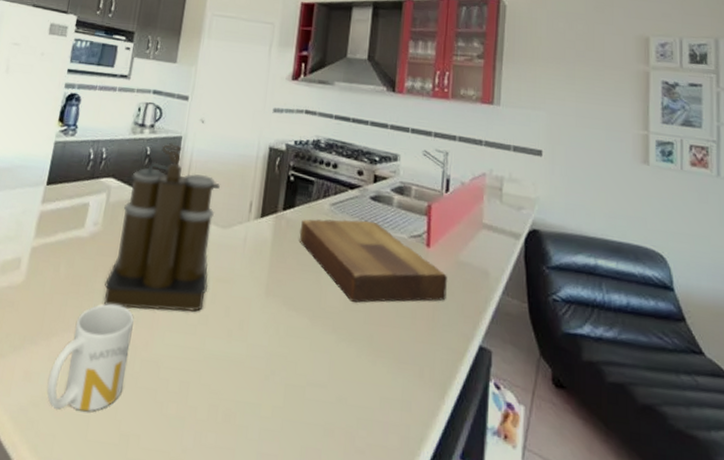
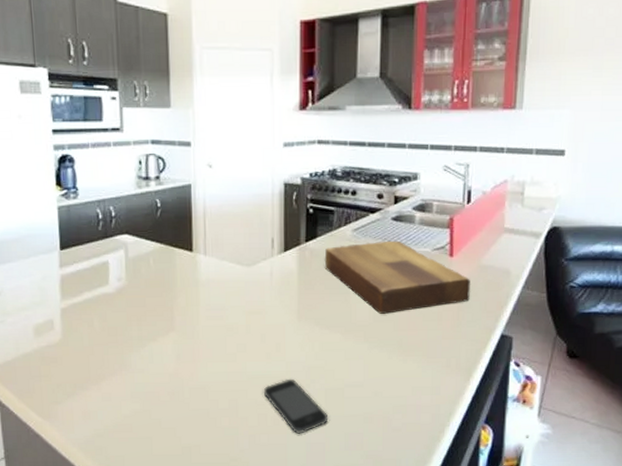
mug: present [47,304,134,412] -> none [106,346,177,436]
coffee maker: present [104,142,220,312] -> none [140,191,241,349]
smartphone: none [219,365,284,439] -> present [264,378,327,434]

